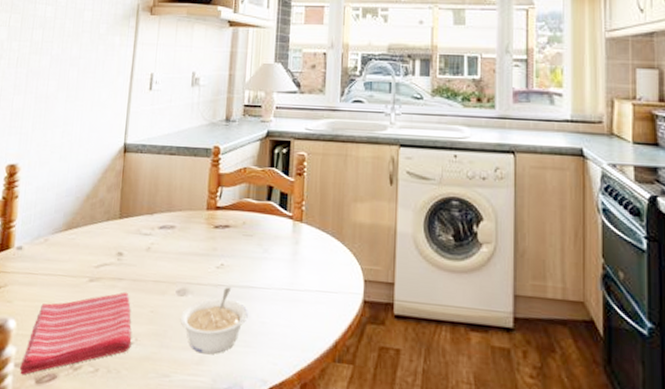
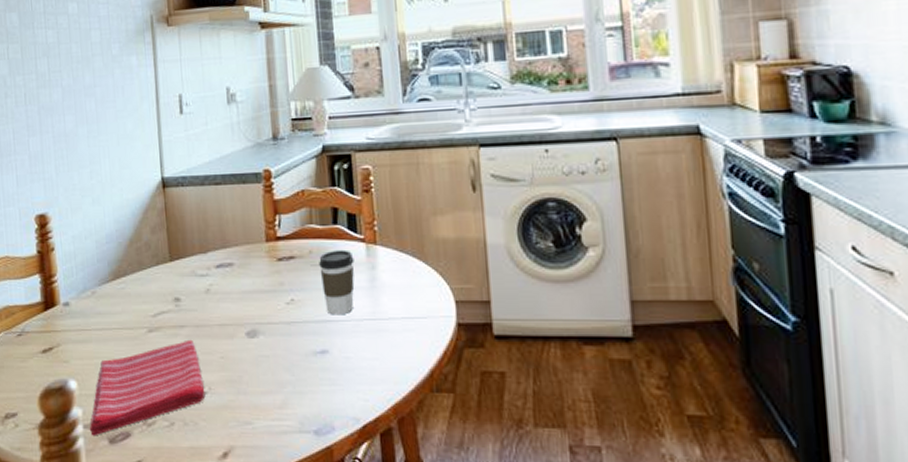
legume: present [180,287,248,355] -> none [254,323,329,397]
coffee cup: none [250,223,281,283] -> present [319,249,355,315]

